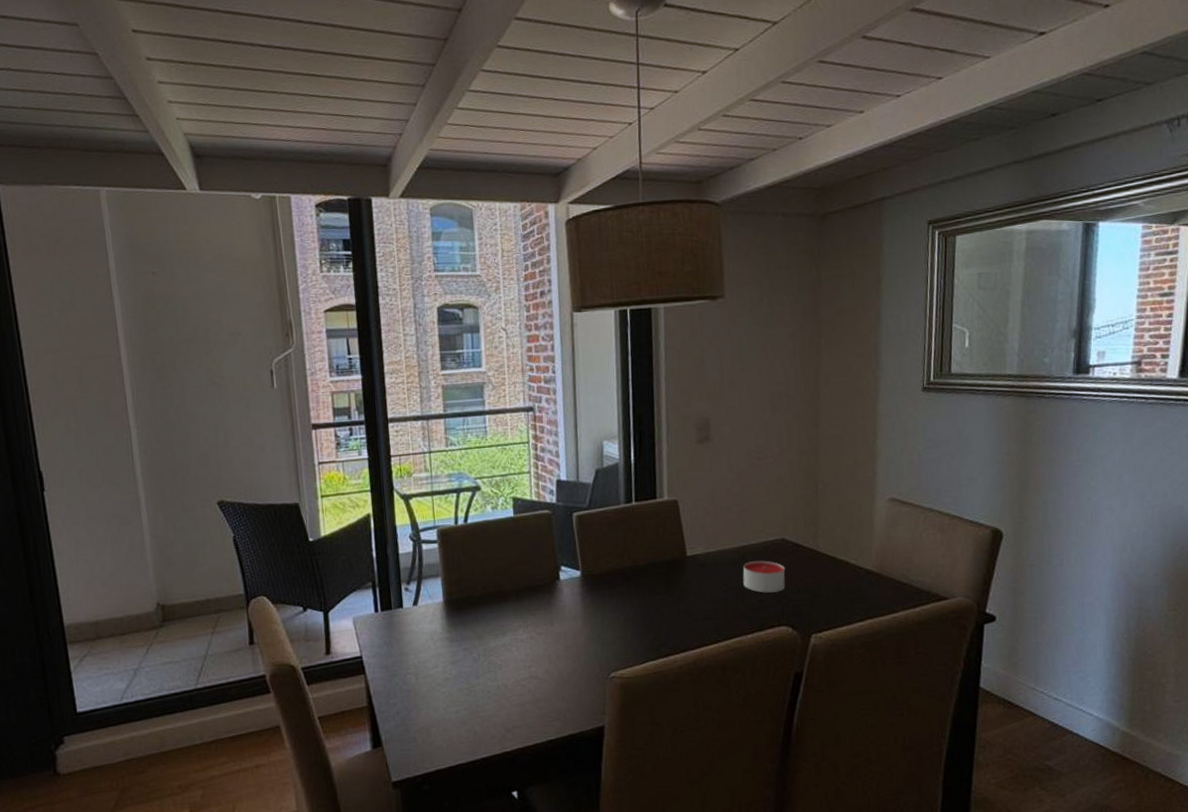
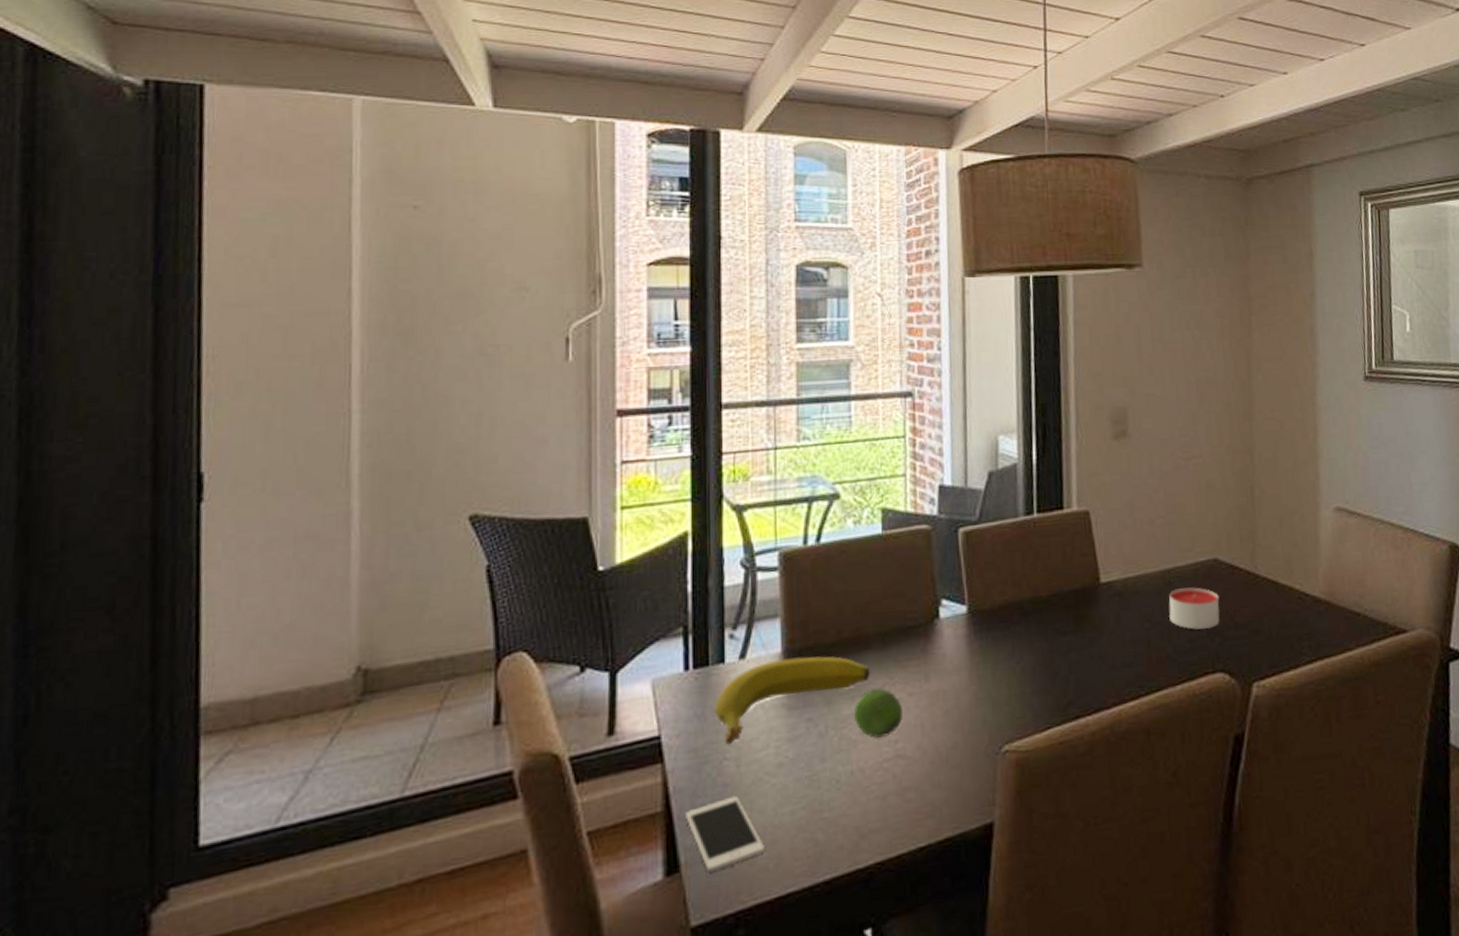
cell phone: none [383,698,439,748] -> present [686,796,764,873]
banana: none [398,605,510,664] -> present [714,656,871,745]
fruit: none [497,629,535,664] -> present [853,688,904,738]

